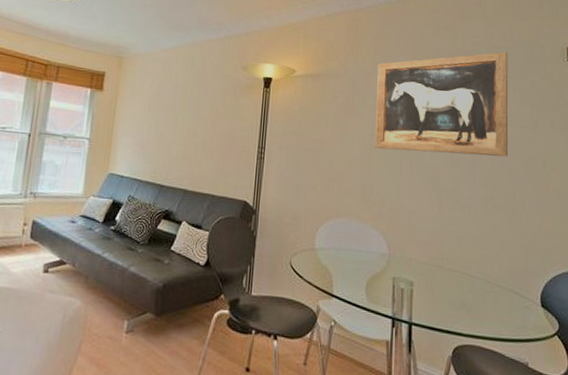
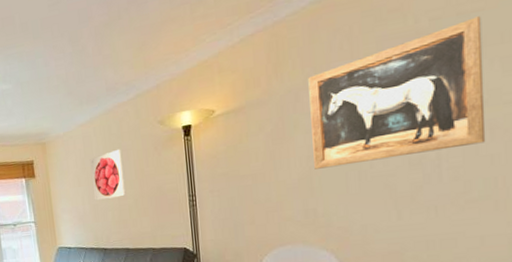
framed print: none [161,83,200,133] -> present [89,149,126,201]

